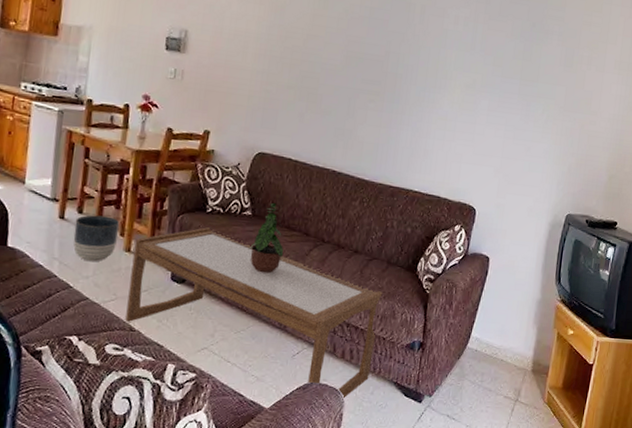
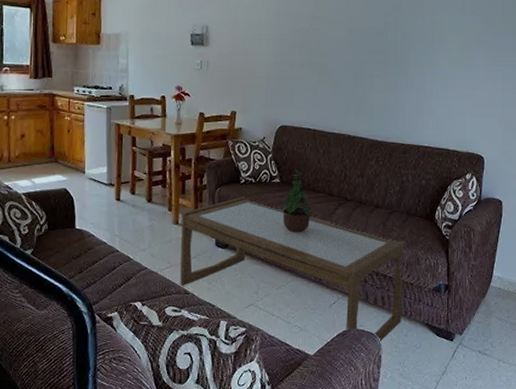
planter: present [73,215,120,262] -> none [129,195,167,236]

